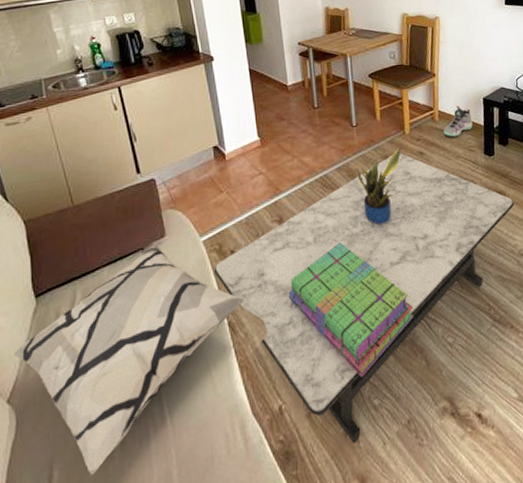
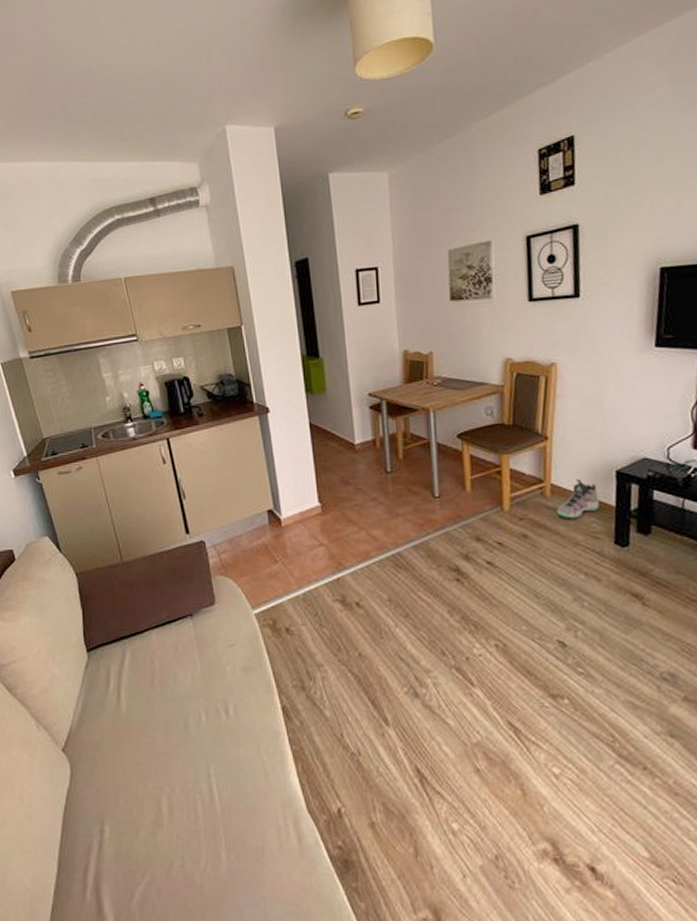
decorative pillow: present [13,242,245,475] -> none [67,610,300,839]
coffee table: present [214,152,515,444] -> none [267,533,657,869]
stack of books: present [288,242,414,377] -> none [351,633,507,794]
potted plant: present [356,147,402,225] -> none [438,527,499,619]

